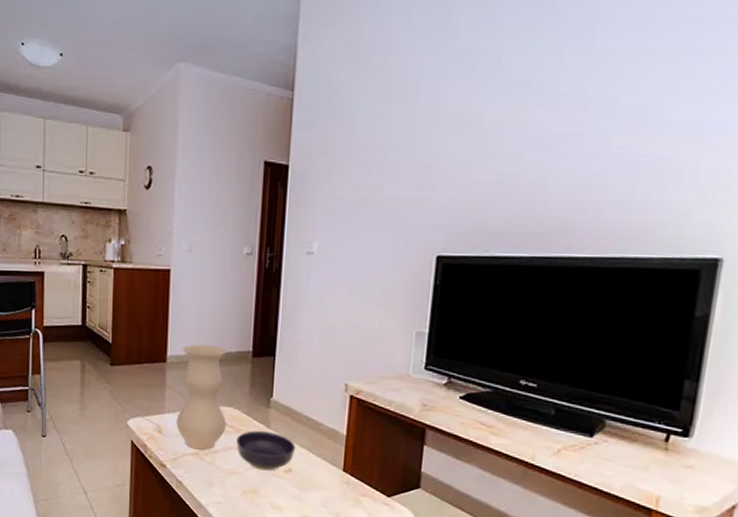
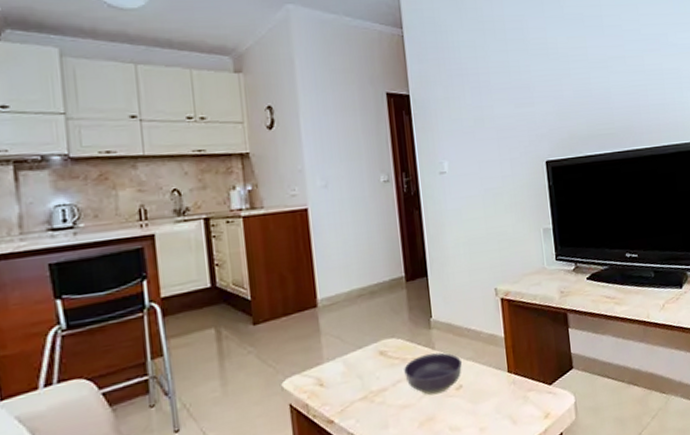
vase: present [176,344,227,450] -> none [333,278,392,394]

